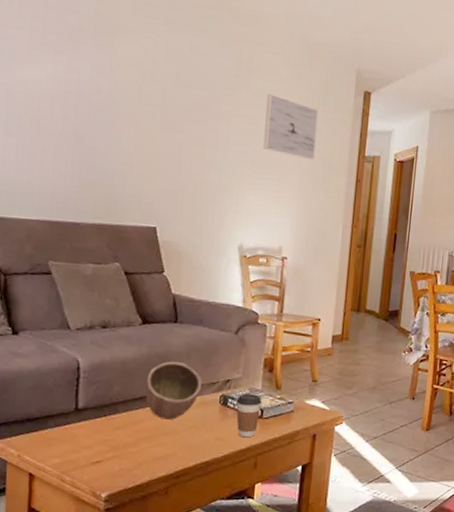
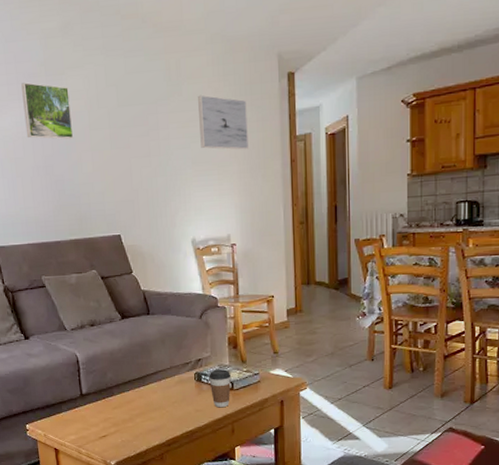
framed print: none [57,34,120,110] -> present [21,82,74,140]
decorative bowl: present [145,361,202,420] -> none [132,347,177,397]

